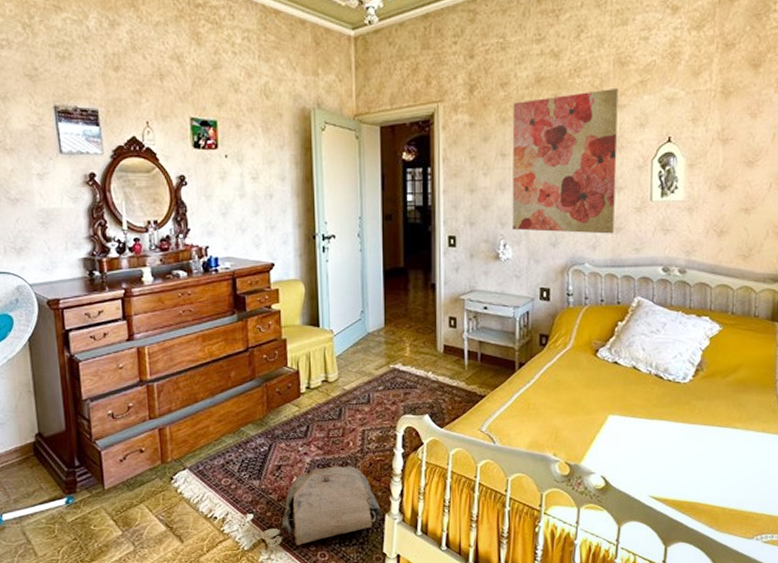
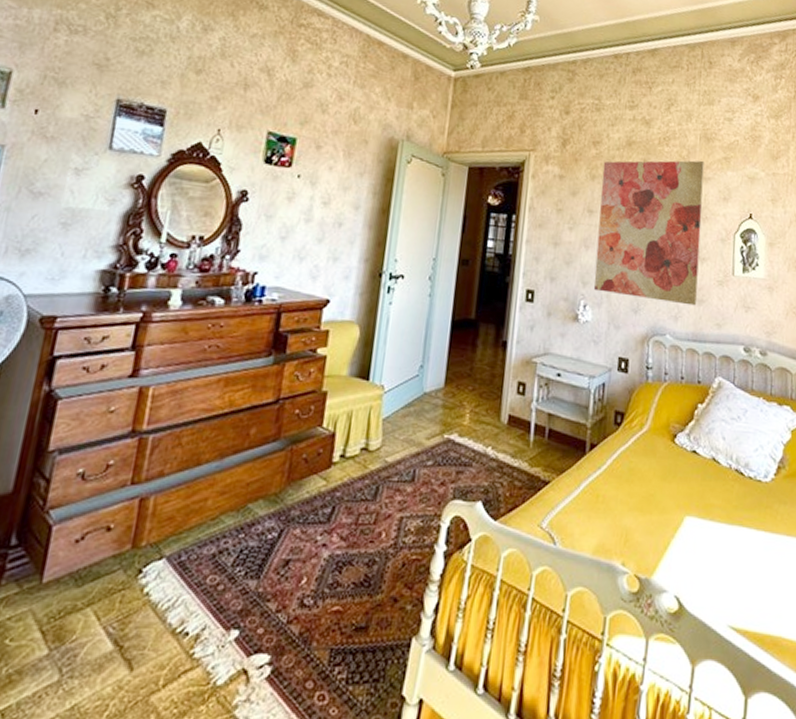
bag: present [281,466,381,545] -> none [273,565,408,680]

